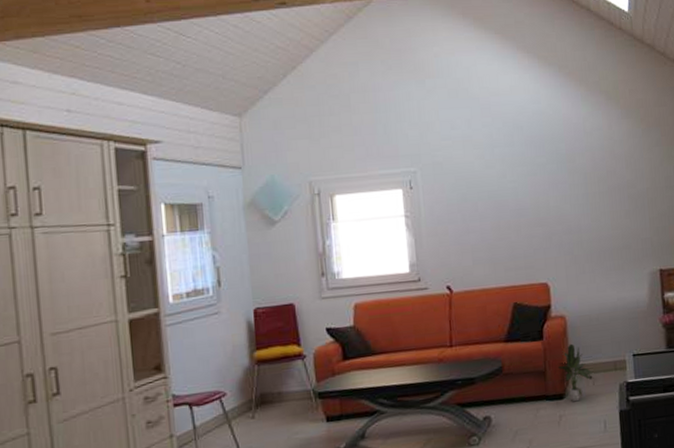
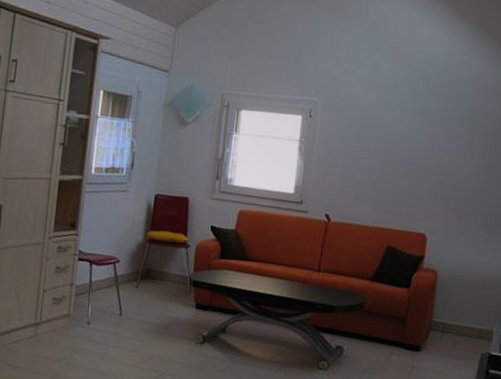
potted plant: present [557,343,594,402] -> none [419,299,455,358]

